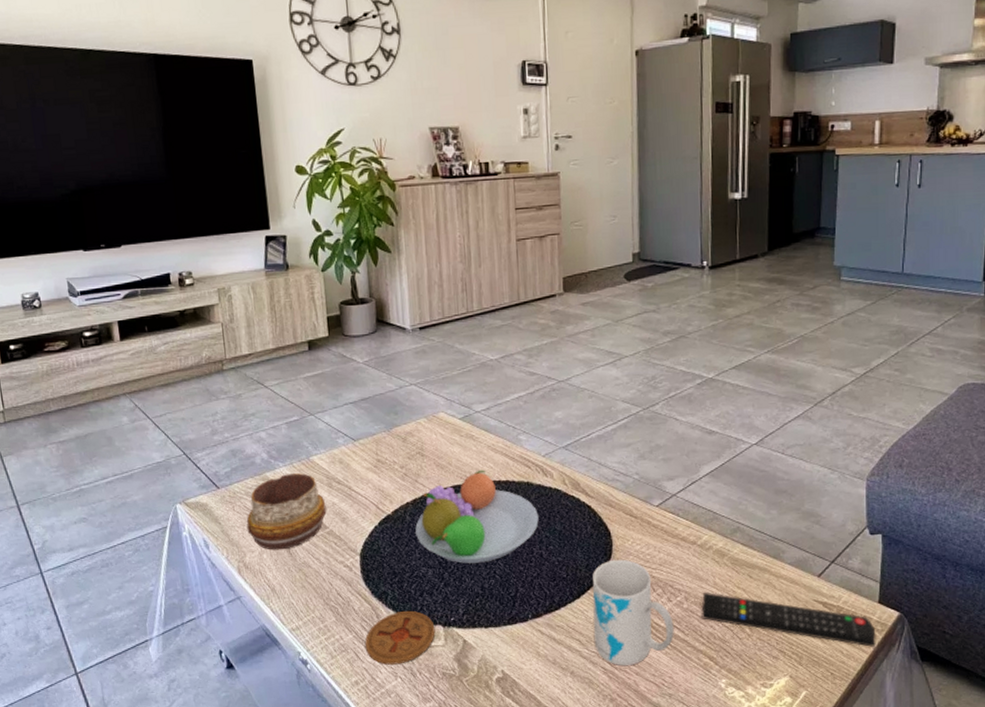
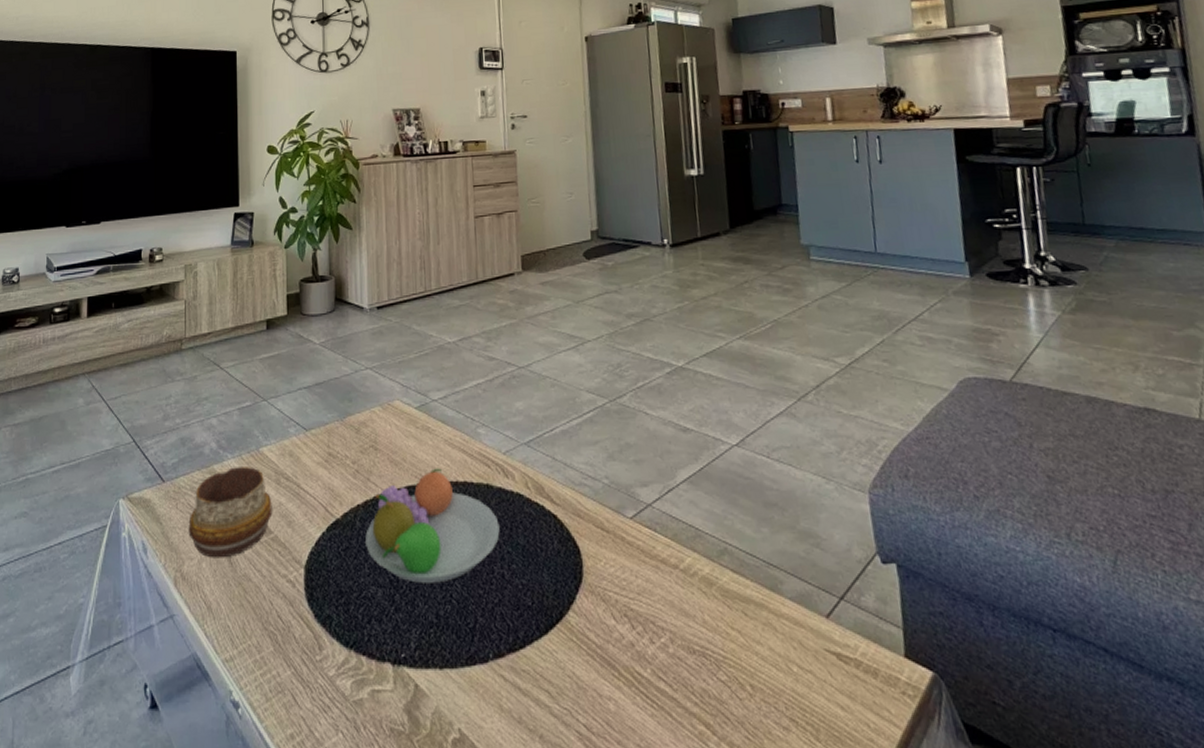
coaster: present [364,610,436,665] -> none [304,641,384,714]
mug: present [592,559,674,667] -> none [561,584,661,731]
remote control: present [701,592,876,647] -> none [689,632,910,720]

